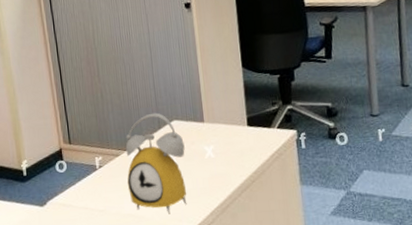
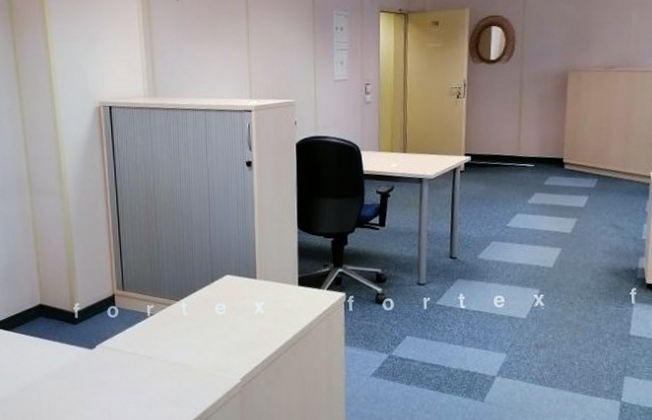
alarm clock: present [125,112,187,213] -> none [177,266,236,364]

